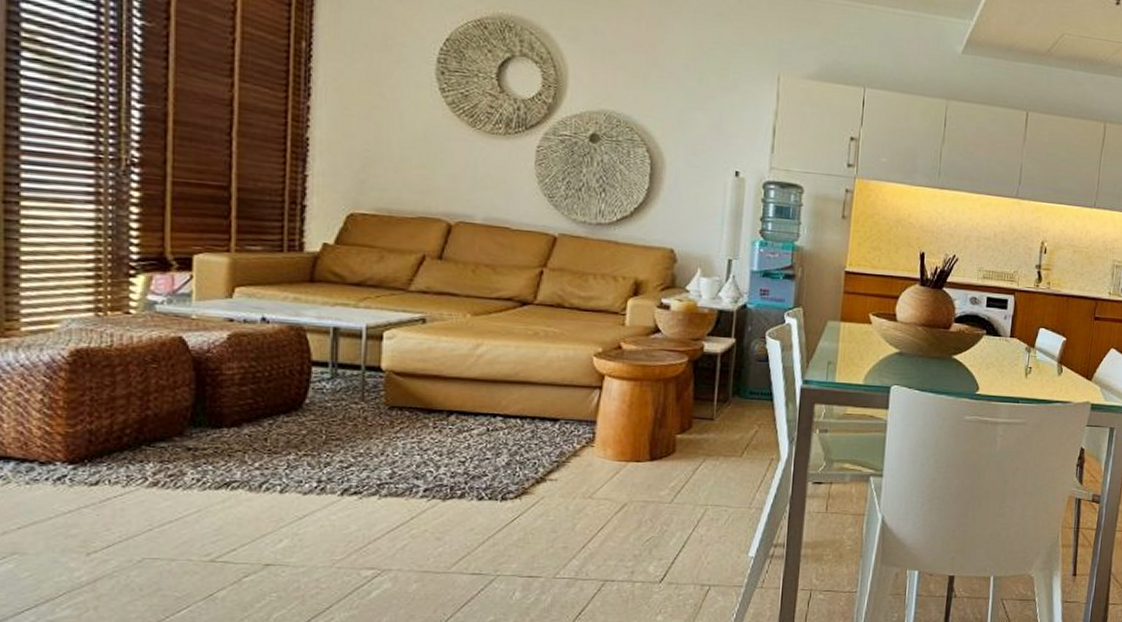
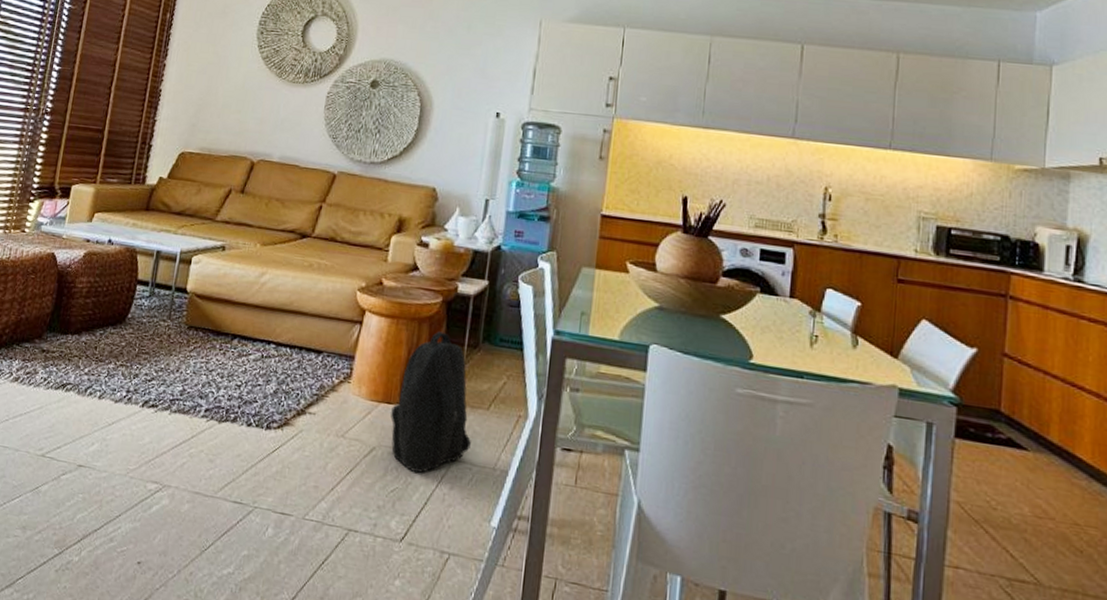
backpack: none [641,389,726,520] -> present [390,331,471,473]

